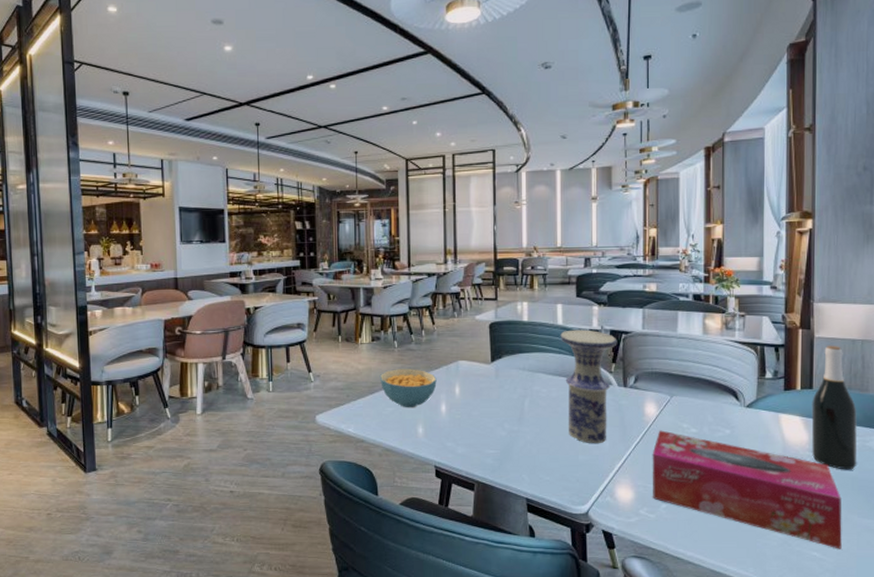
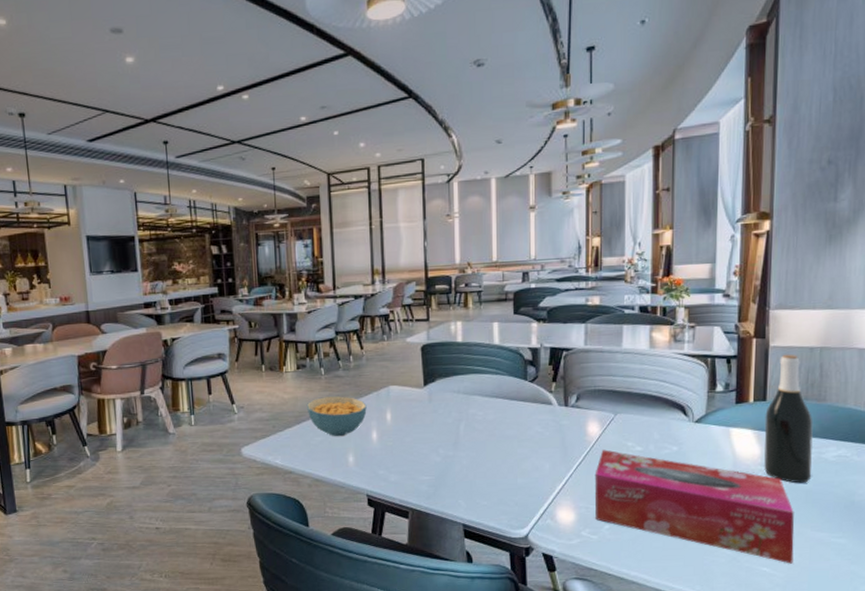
vase: present [560,329,617,444] -> none [497,348,558,467]

